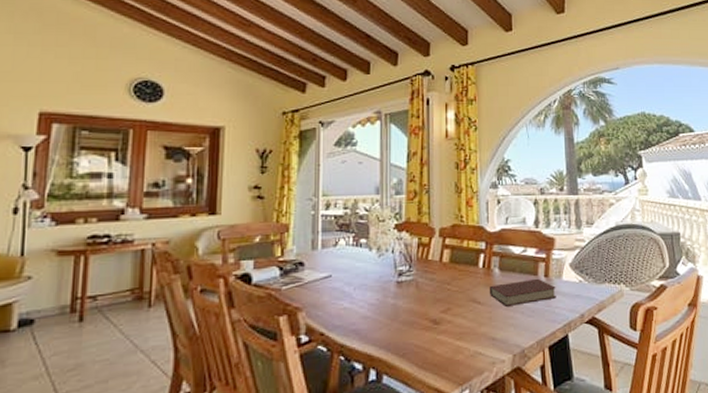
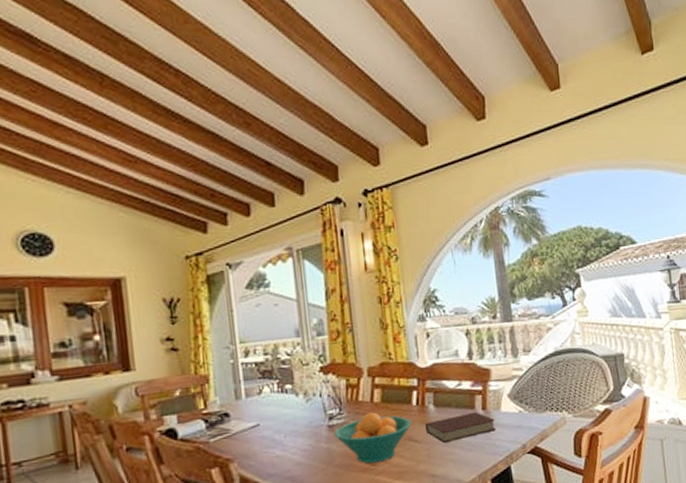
fruit bowl: none [402,271,476,323] -> present [334,412,412,464]

